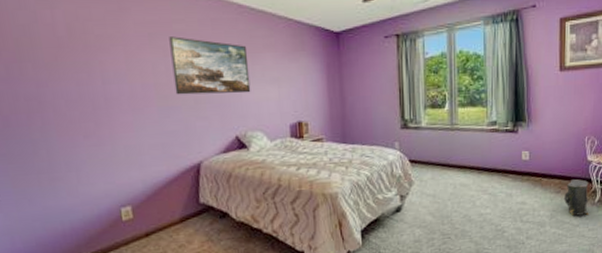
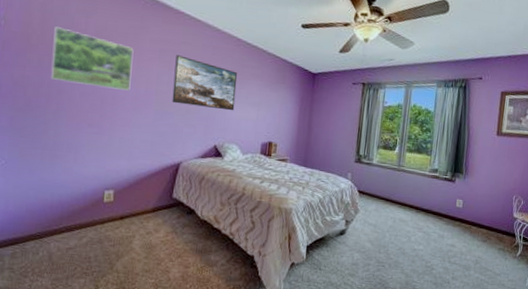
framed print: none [14,25,124,92] -> present [50,26,134,91]
bag: present [563,179,589,216] -> none [488,232,513,267]

